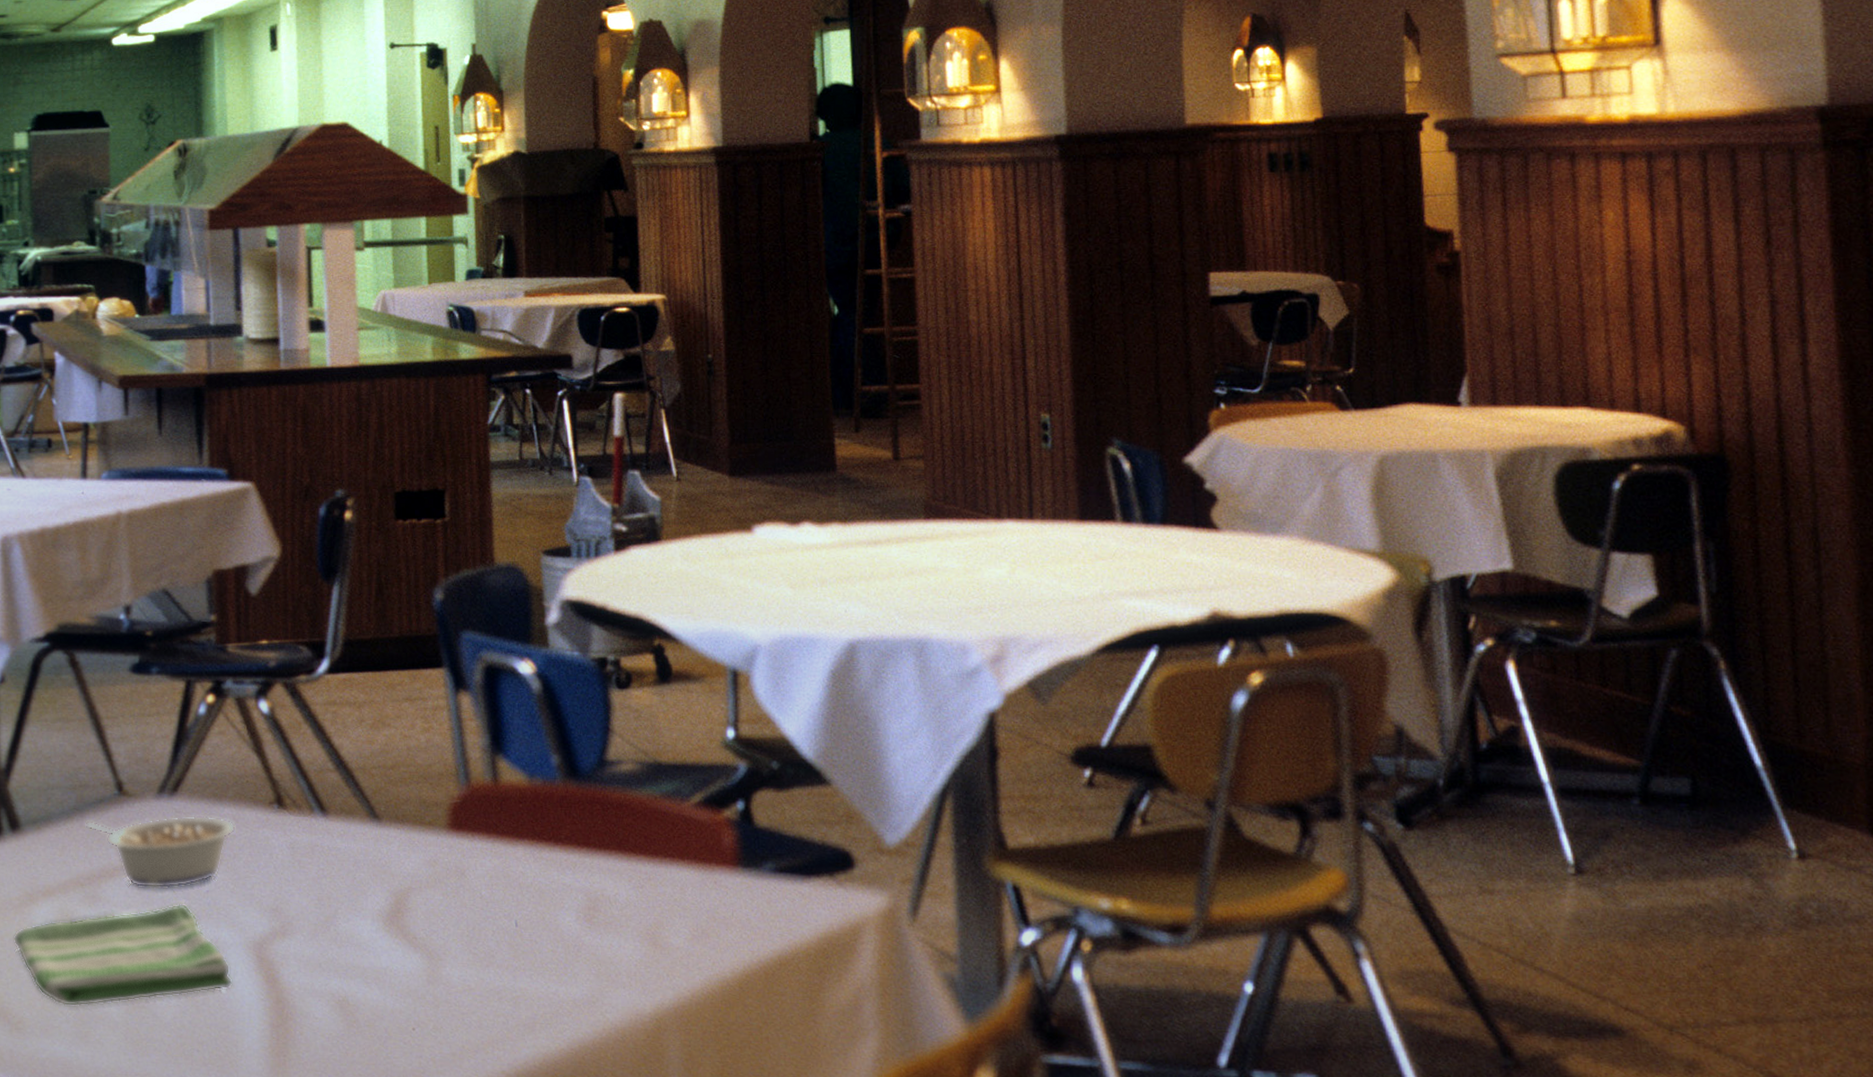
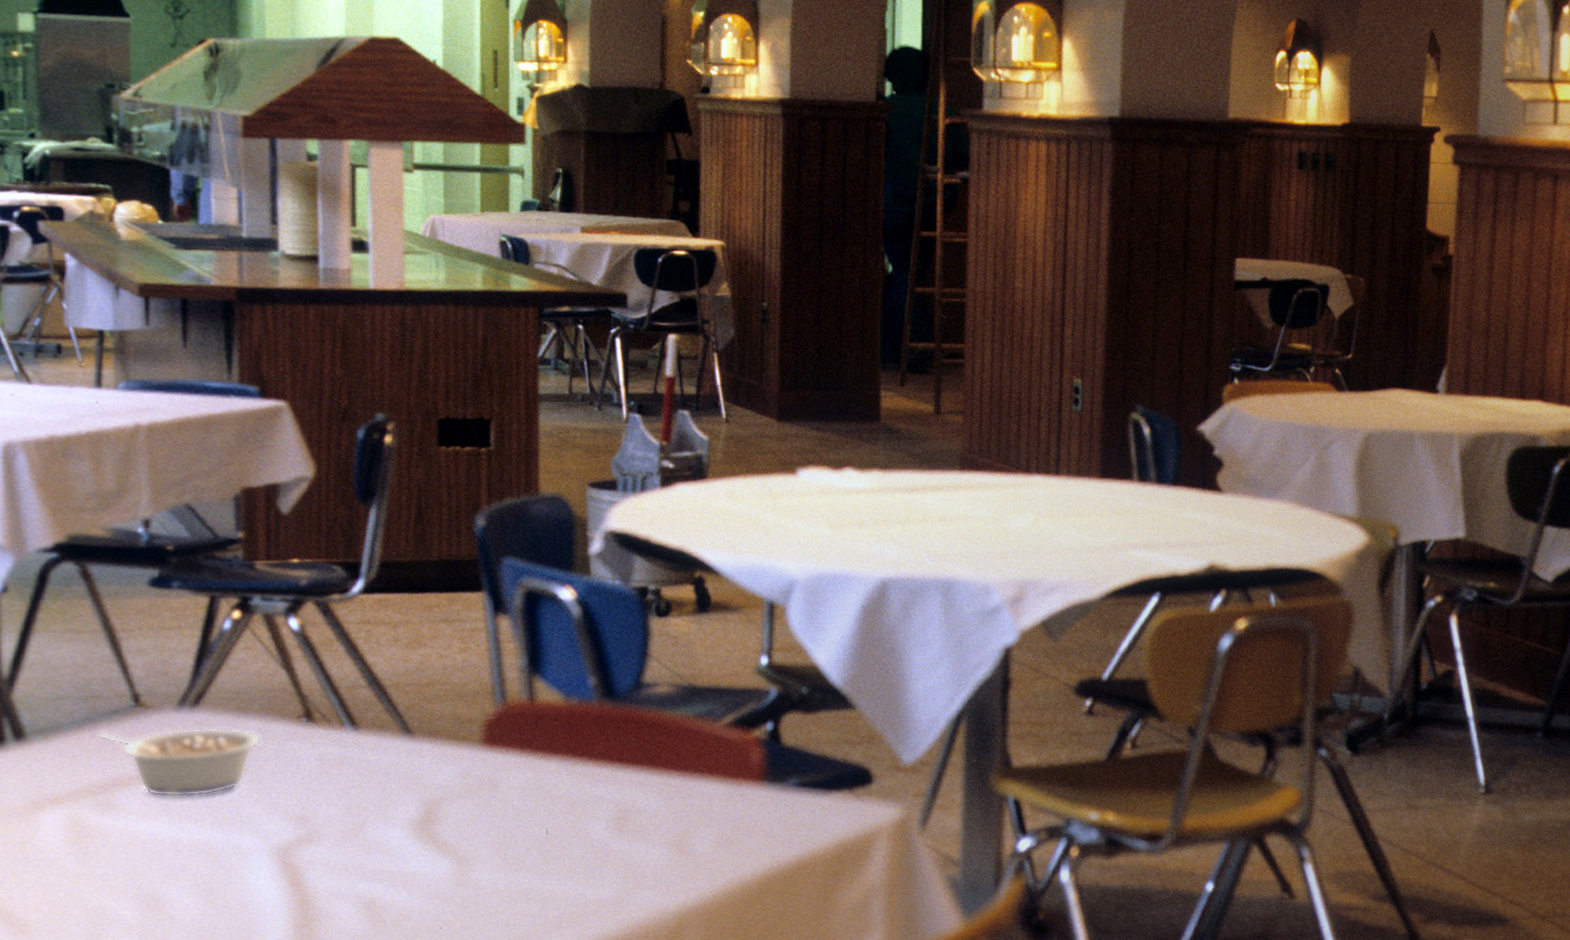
dish towel: present [13,903,233,1007] -> none [17,811,256,911]

